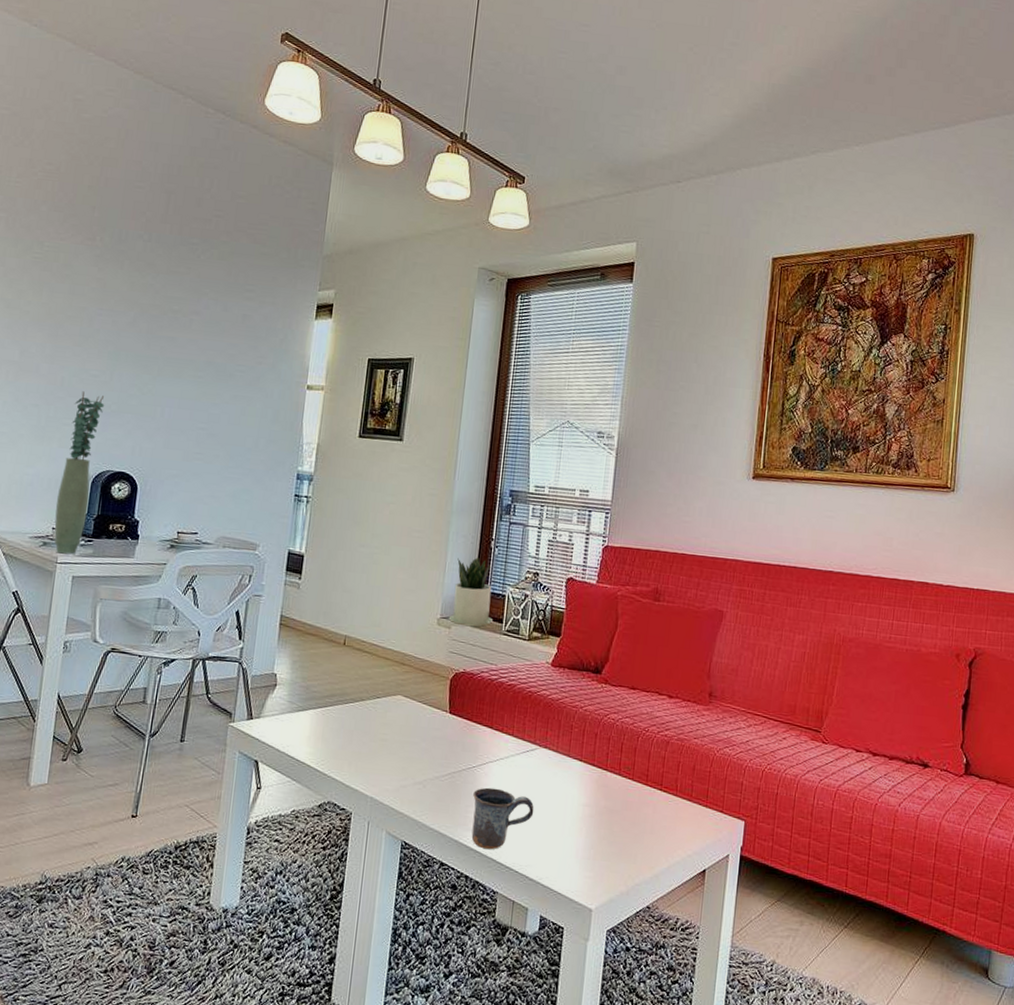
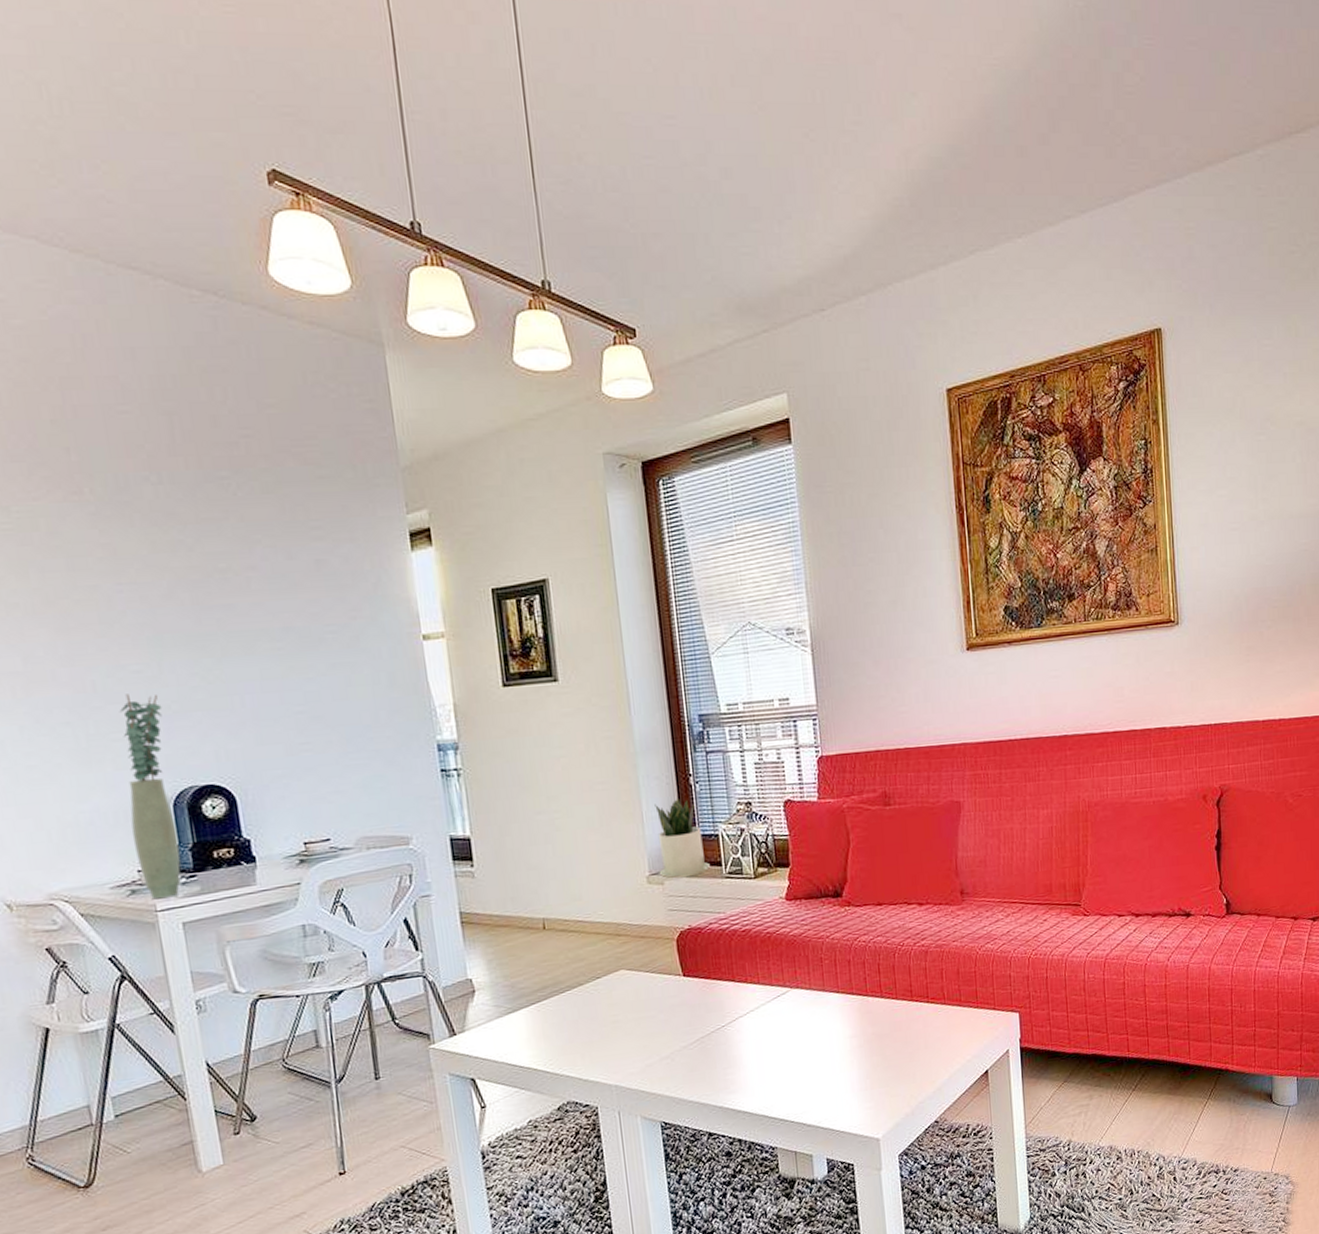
mug: present [471,787,534,850] -> none [728,1042,799,1108]

